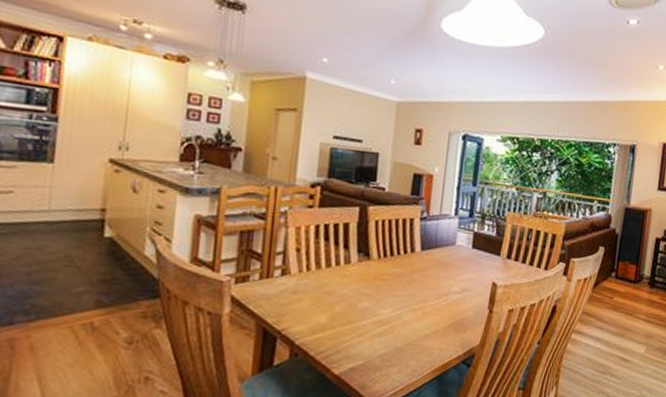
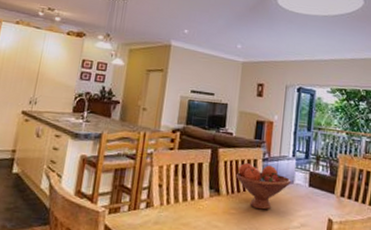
fruit bowl: none [388,222,453,275] -> present [235,162,291,210]

